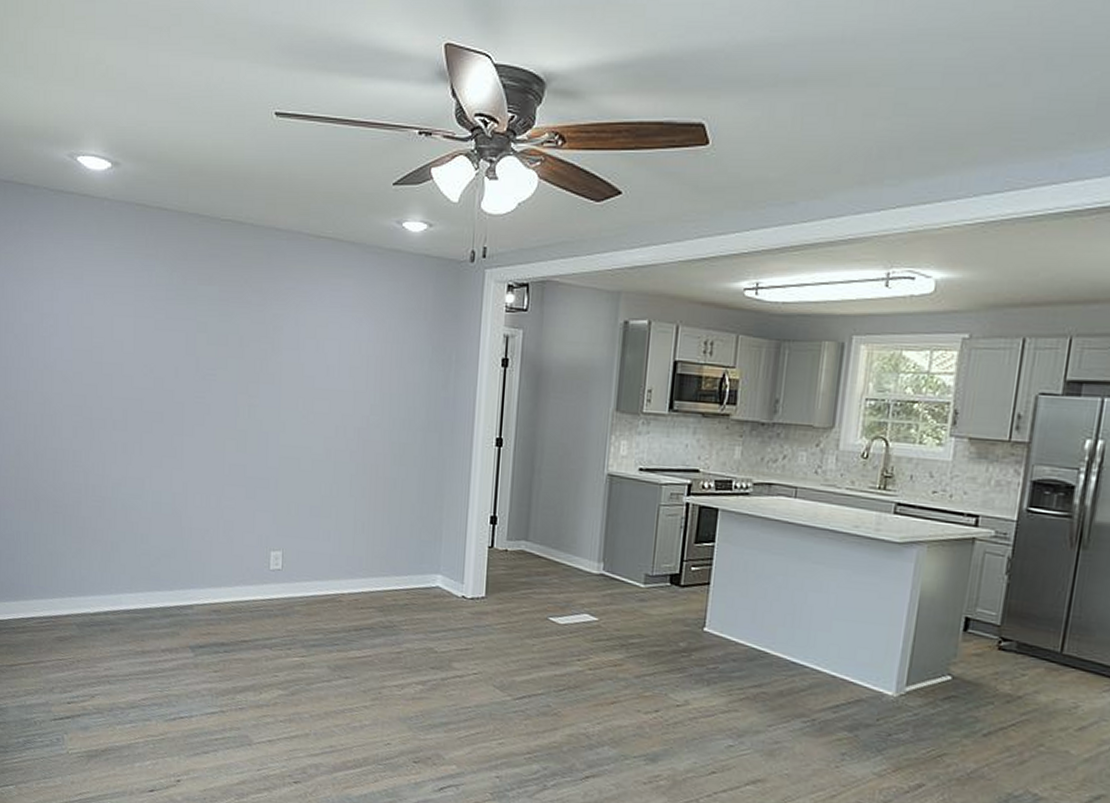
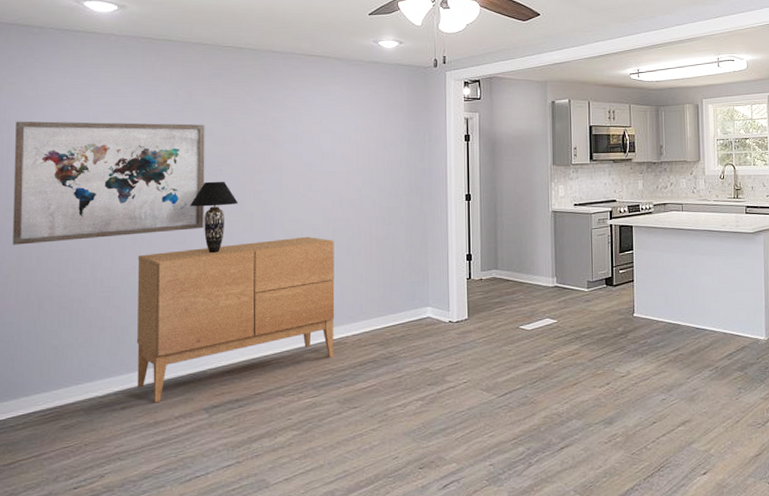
wall art: none [12,297,199,443] -> present [13,121,205,245]
sideboard: none [125,464,335,631] -> present [136,236,335,403]
table lamp: none [181,387,232,474] -> present [190,181,238,254]

